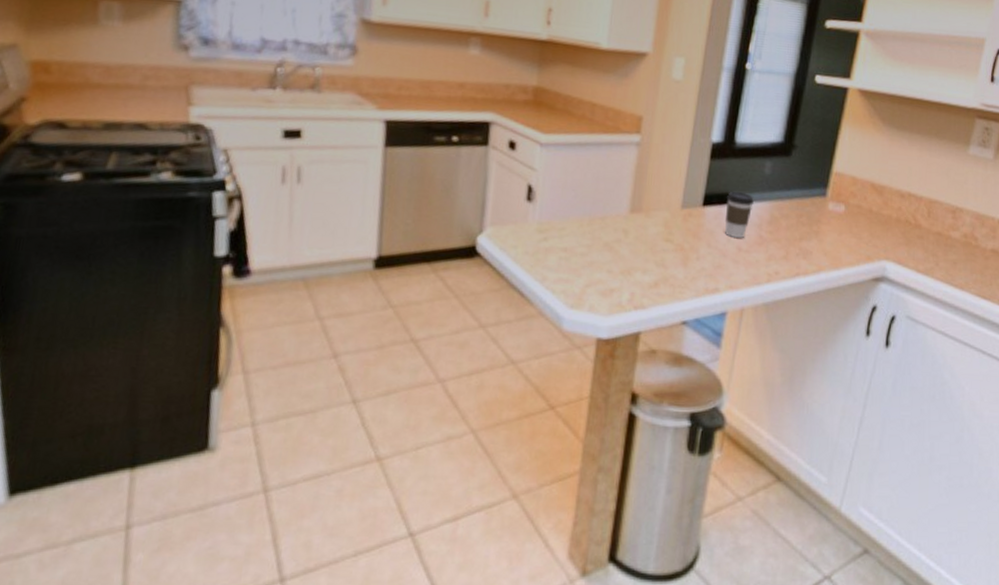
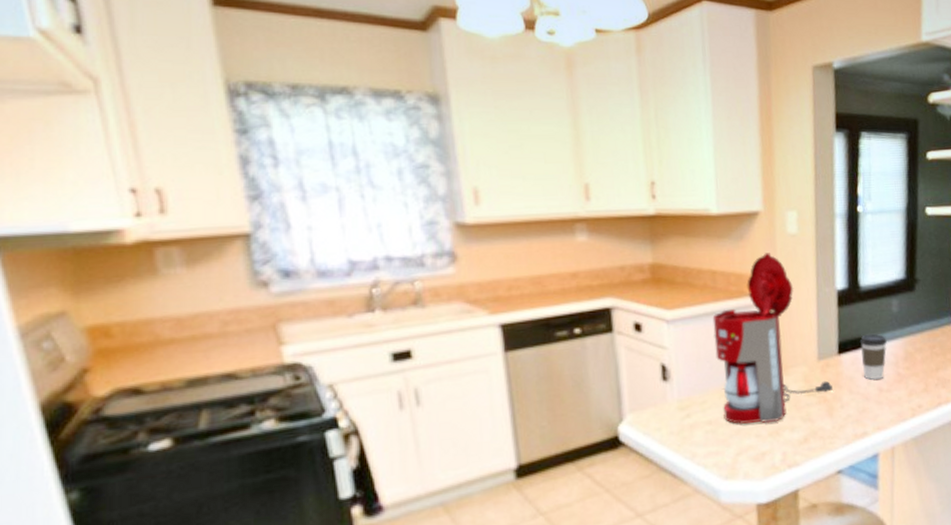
coffee maker: none [579,94,691,261] -> present [712,253,833,424]

